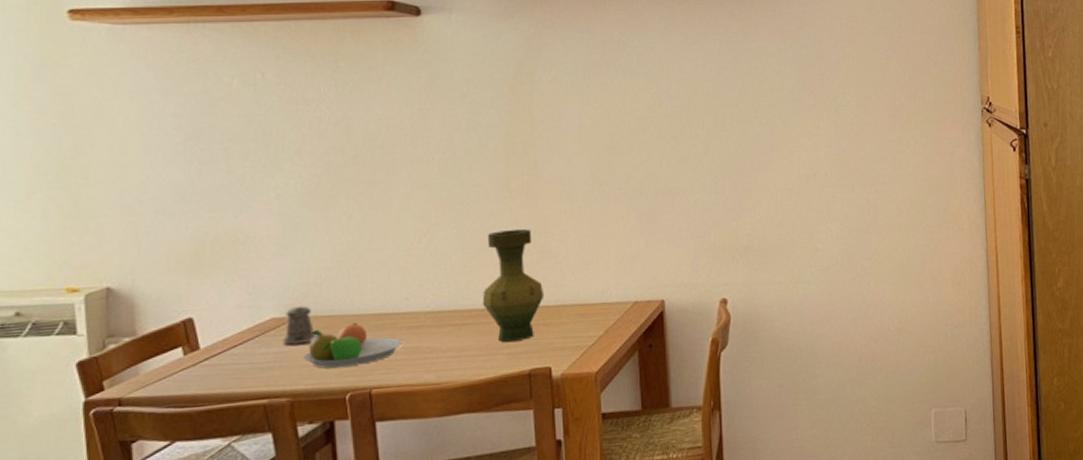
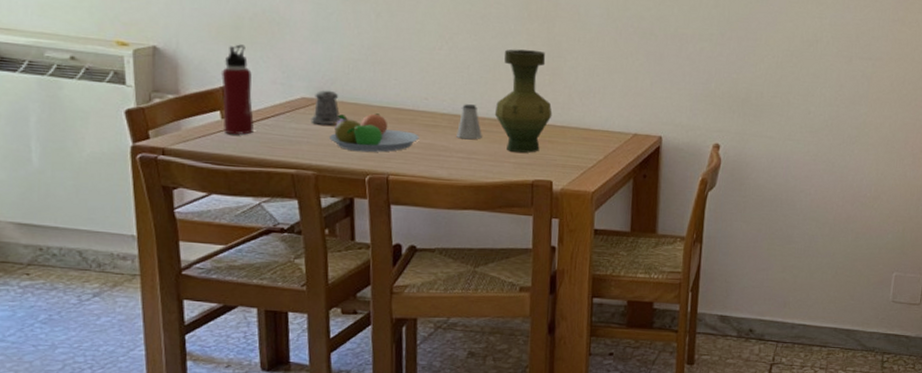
water bottle: none [181,271,220,372] -> present [220,44,254,135]
saltshaker: none [443,297,471,337] -> present [456,104,482,140]

